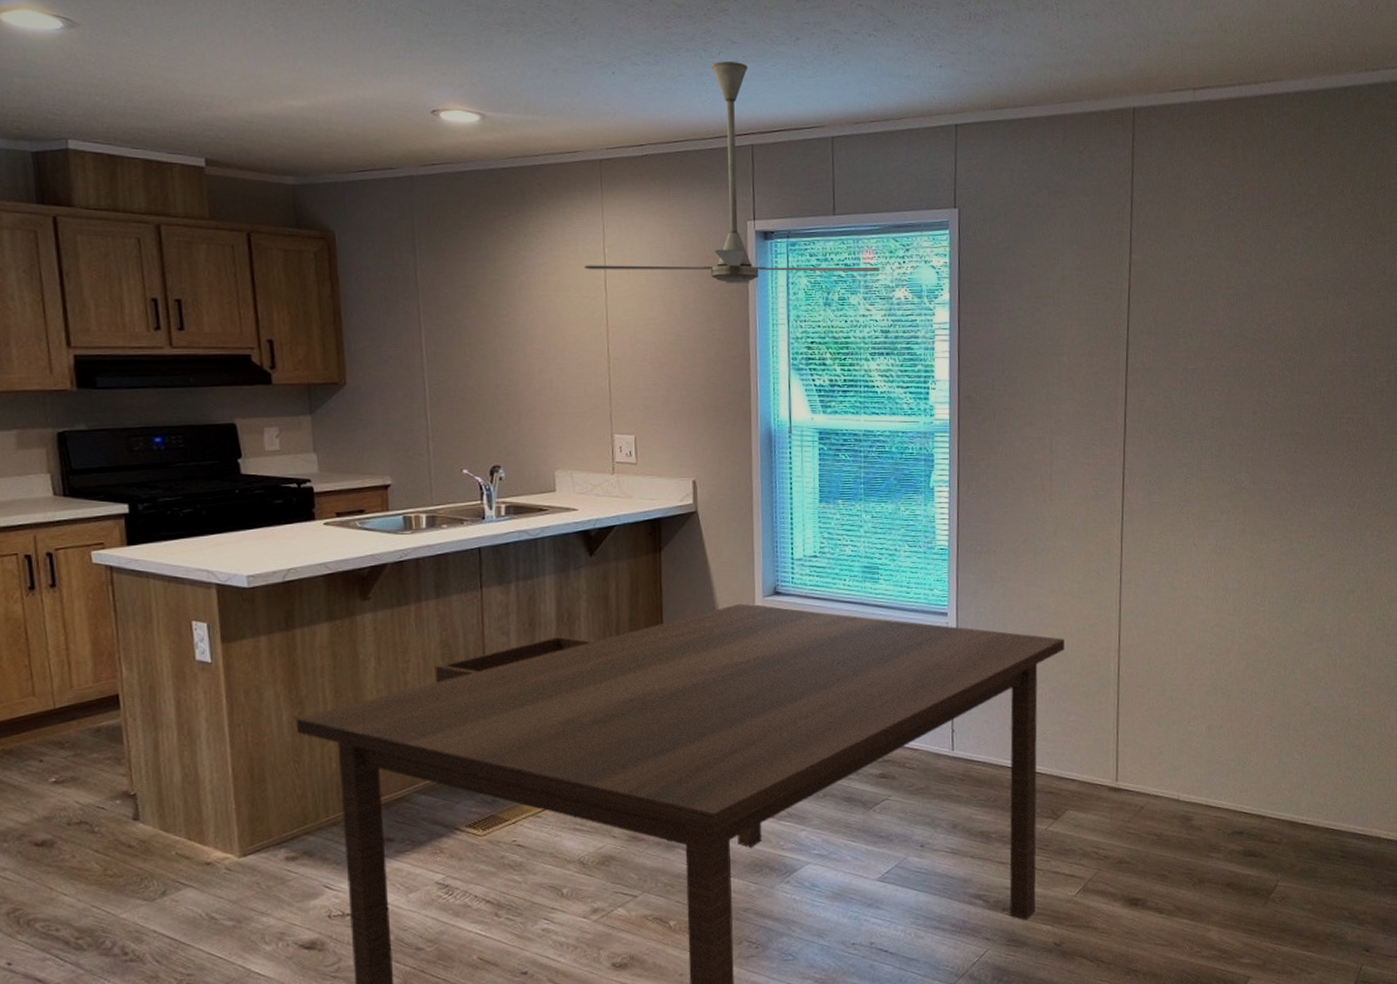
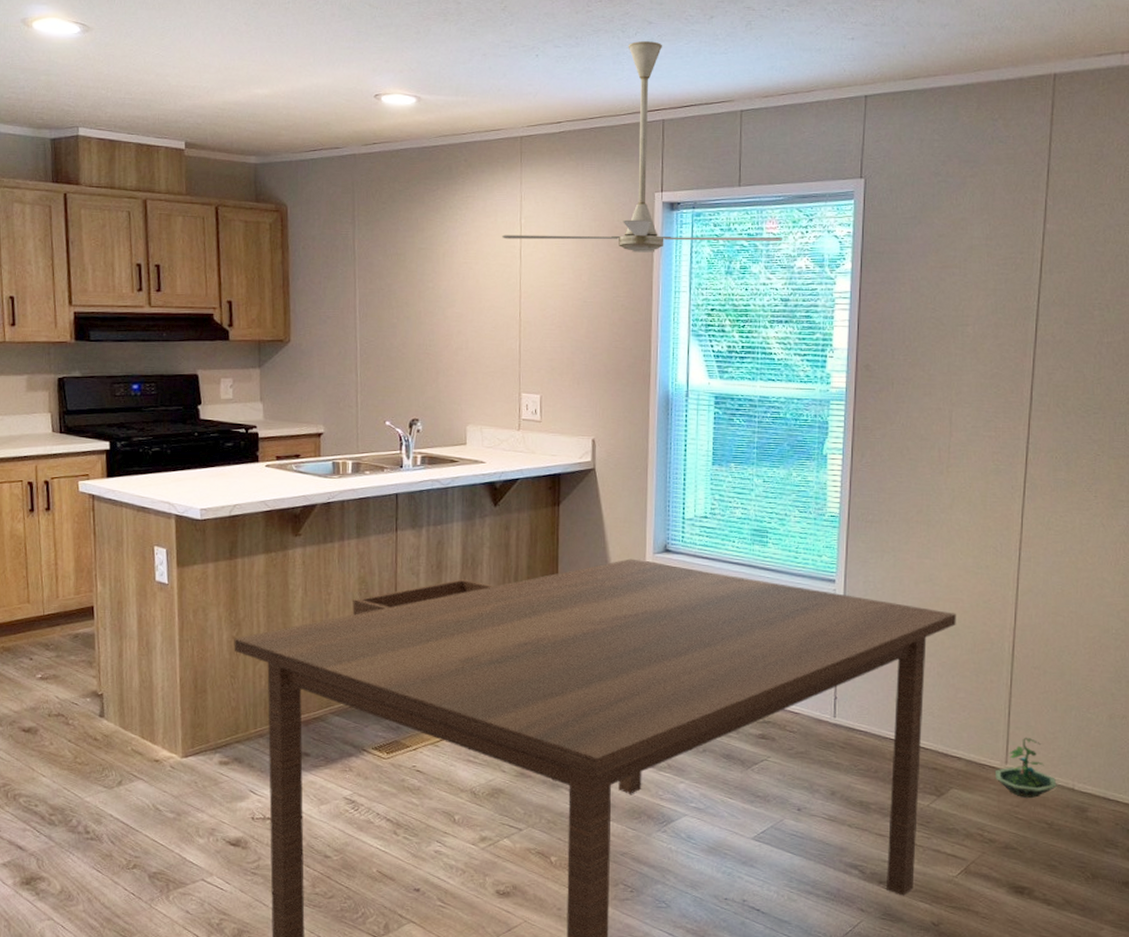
terrarium: none [1107,753,1164,813] -> present [996,737,1057,798]

